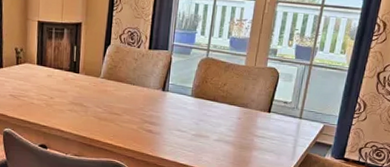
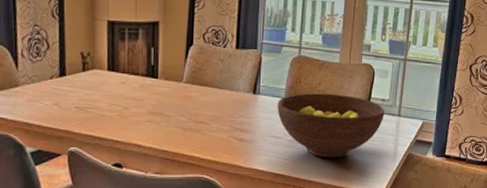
fruit bowl: none [183,92,286,154] -> present [277,93,385,158]

